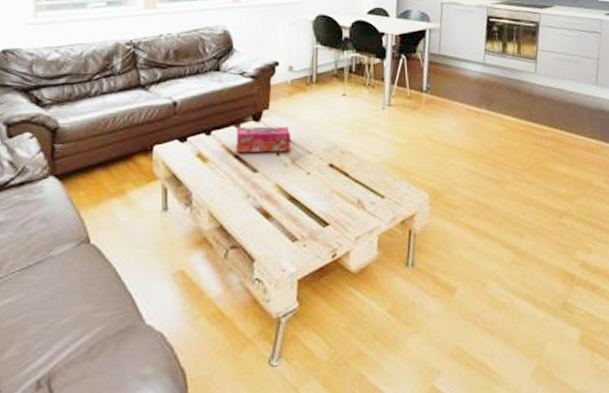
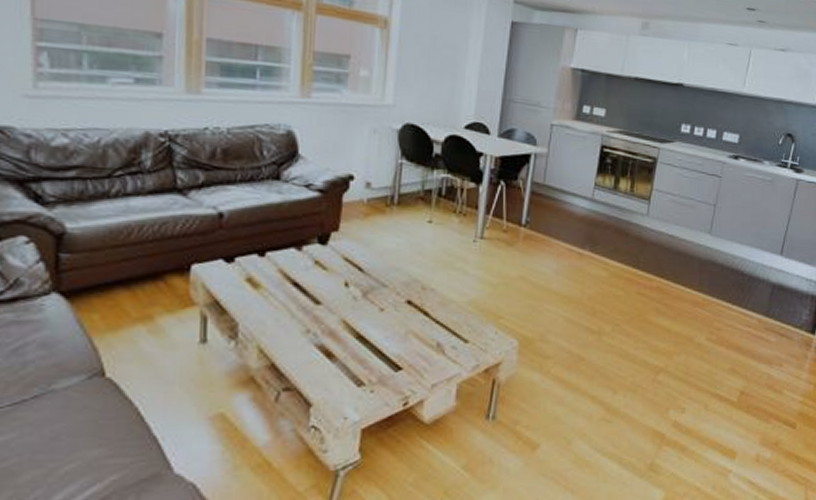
tissue box: present [236,126,291,153] -> none [297,250,364,283]

